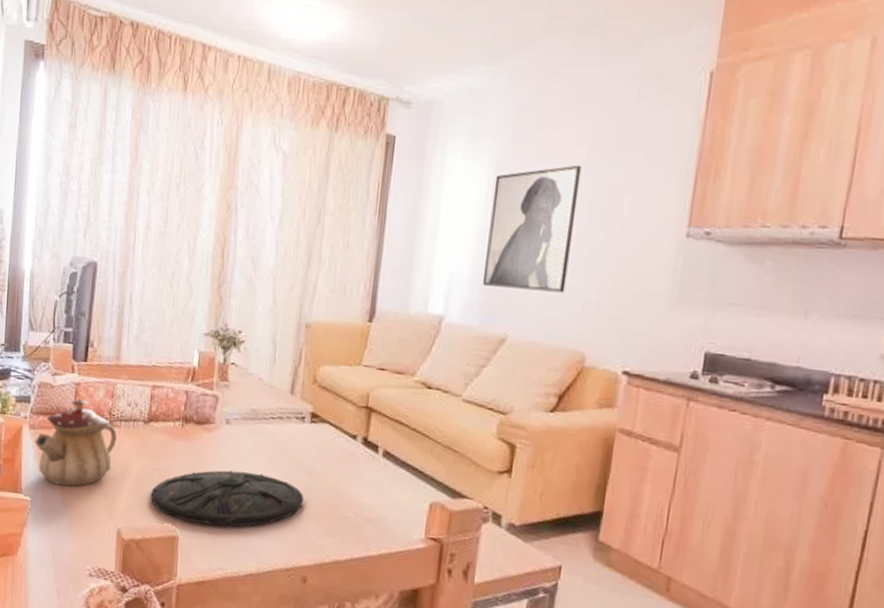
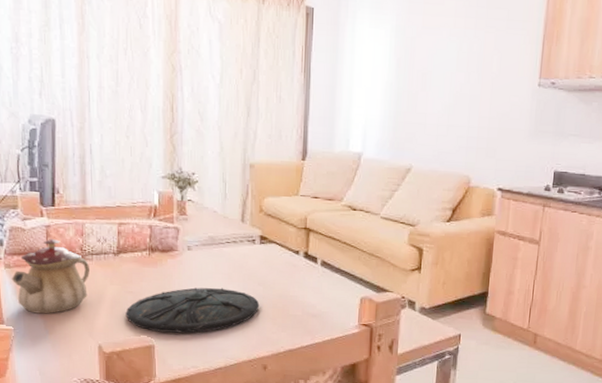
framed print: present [482,164,582,293] -> none [390,31,461,131]

